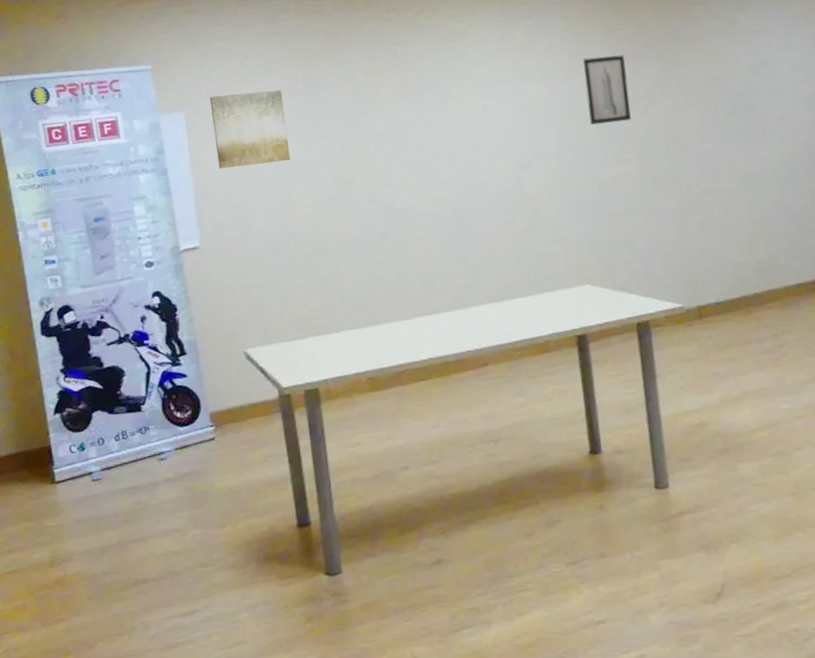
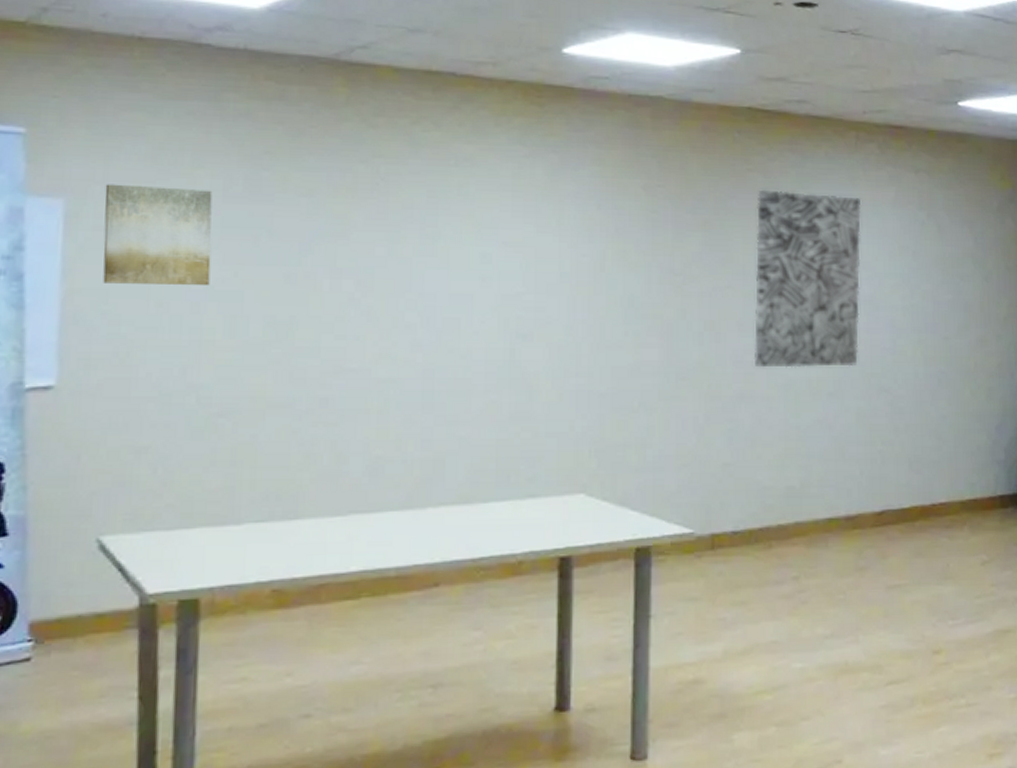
wall art: present [583,55,631,125] -> none [613,214,664,298]
wall art: none [700,11,807,167] -> present [753,189,862,368]

